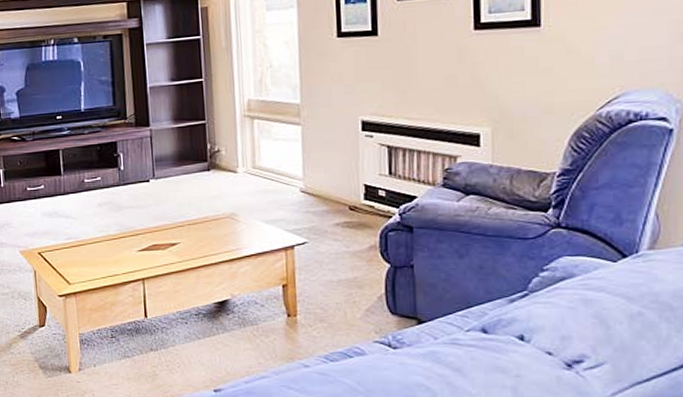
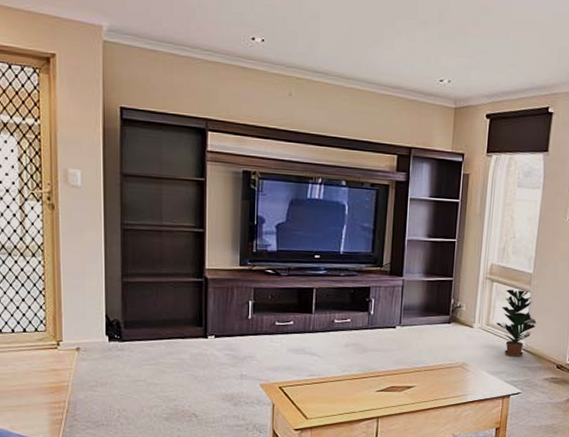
potted plant: none [264,124,315,201] -> present [496,289,537,357]

